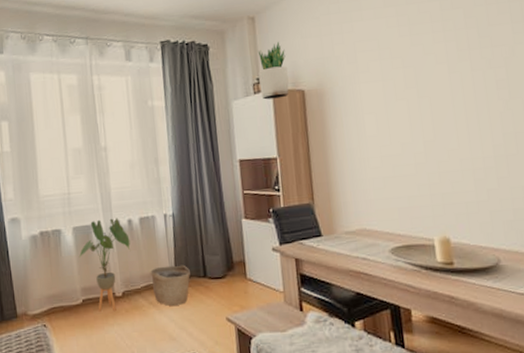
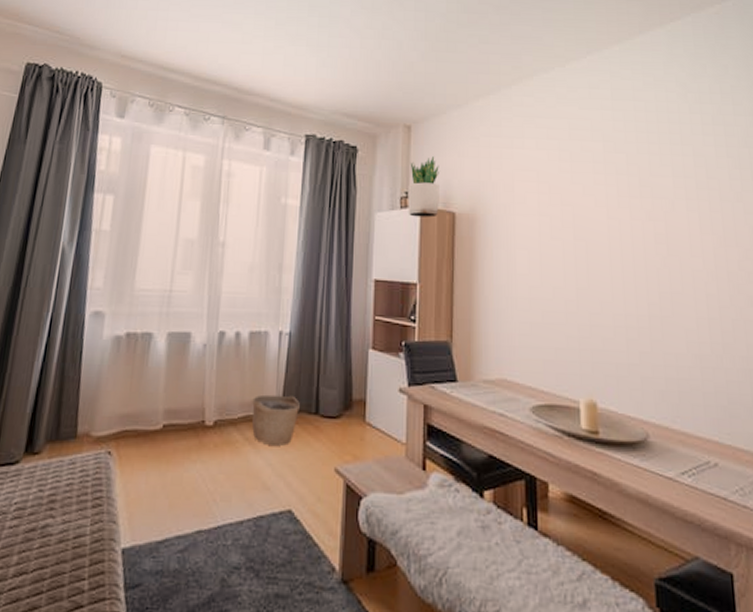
house plant: present [78,218,130,313] -> none [168,327,234,445]

